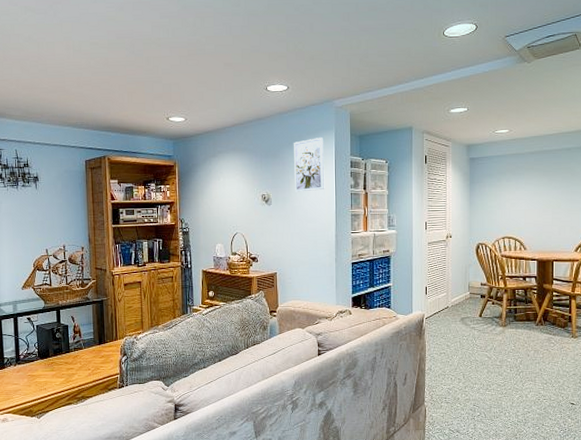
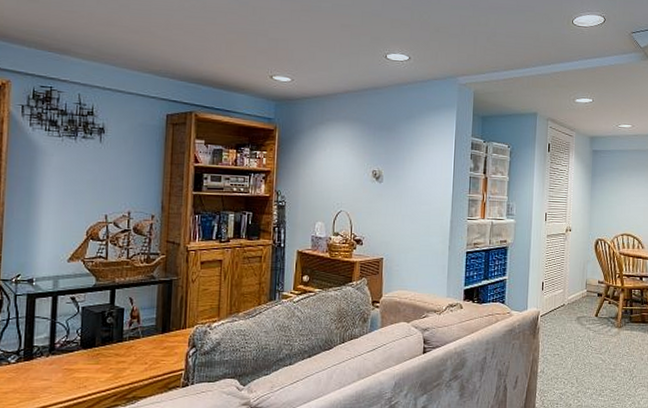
wall art: present [293,137,325,192] -> none [410,114,444,171]

